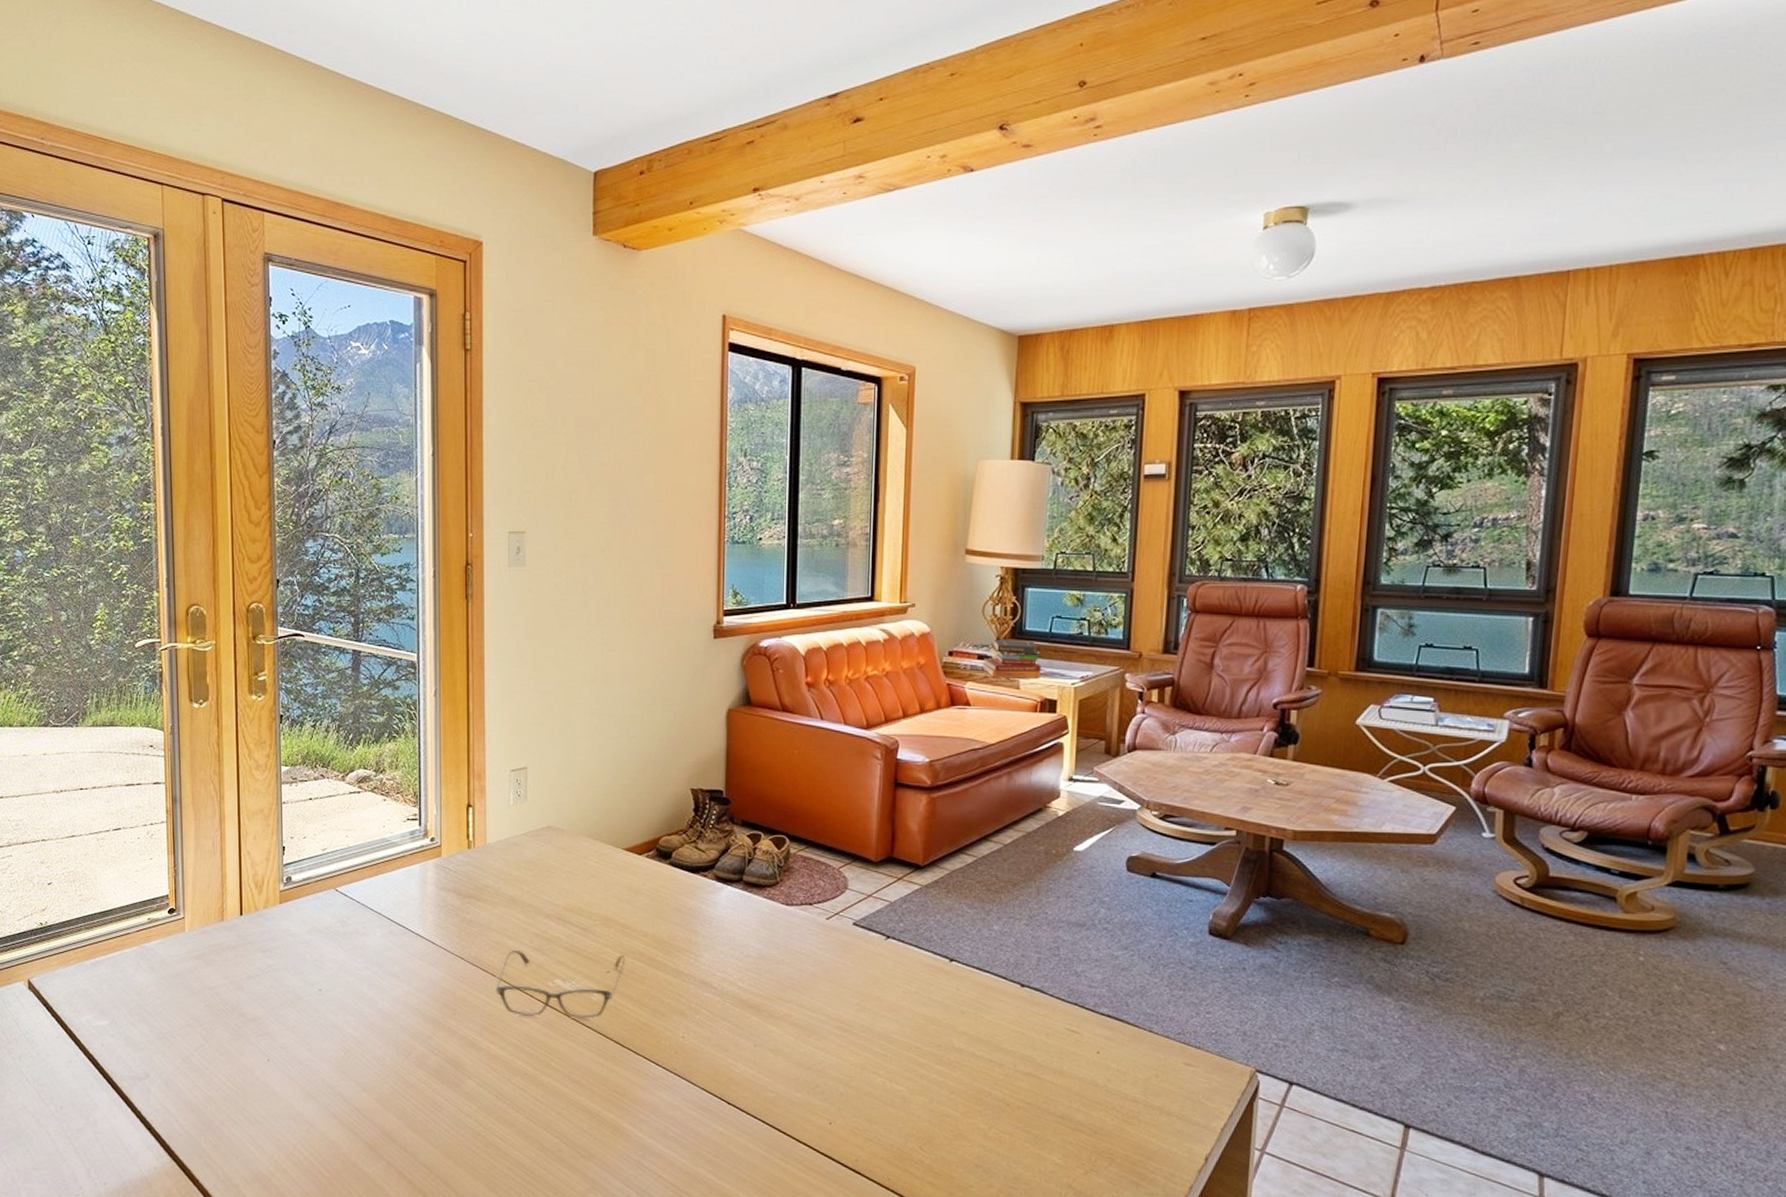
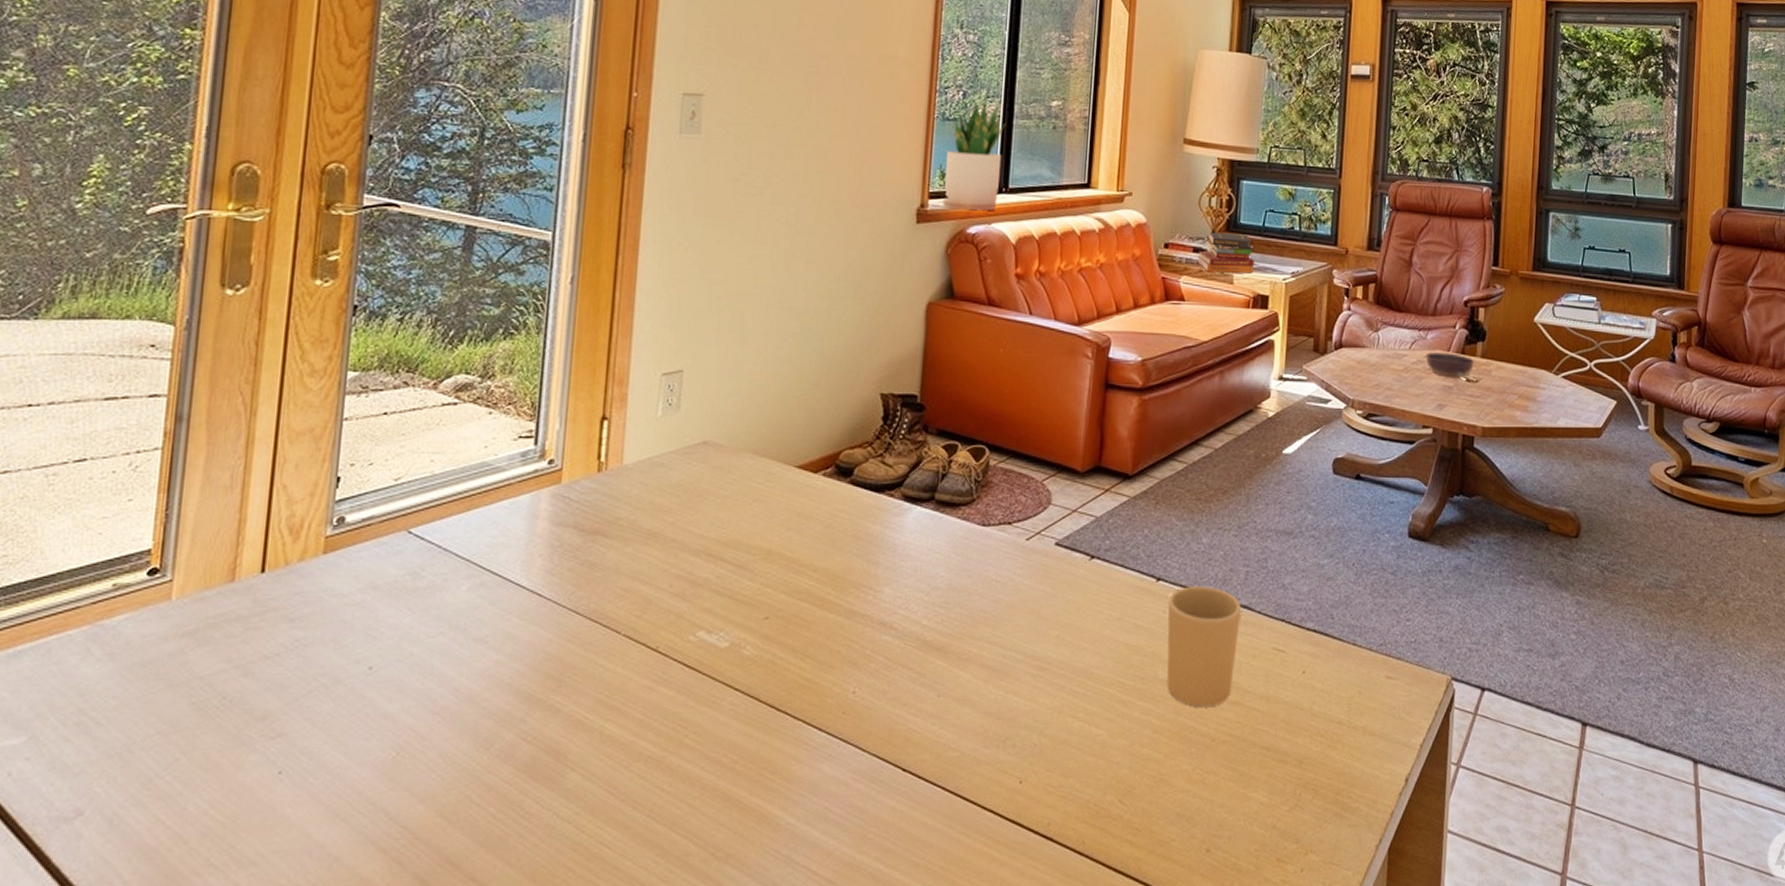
eyeglasses: present [496,950,626,1019] -> none [619,596,790,682]
planter: none [735,519,791,626] -> present [942,97,1006,212]
mug: none [961,968,1033,1075] -> present [1167,586,1241,707]
bowl: none [1228,755,1284,781] -> present [1425,352,1474,378]

